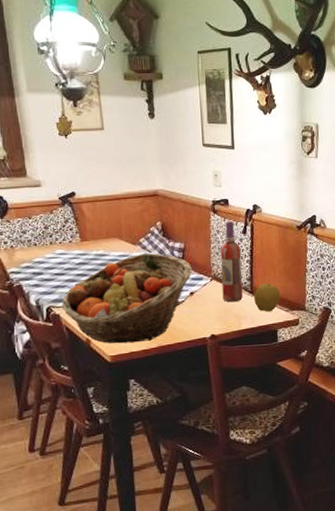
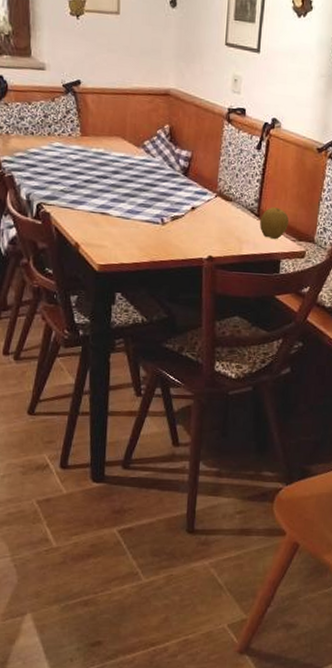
fruit basket: present [61,252,192,344] -> none [53,157,197,254]
wine bottle: present [220,220,243,303] -> none [226,132,253,224]

